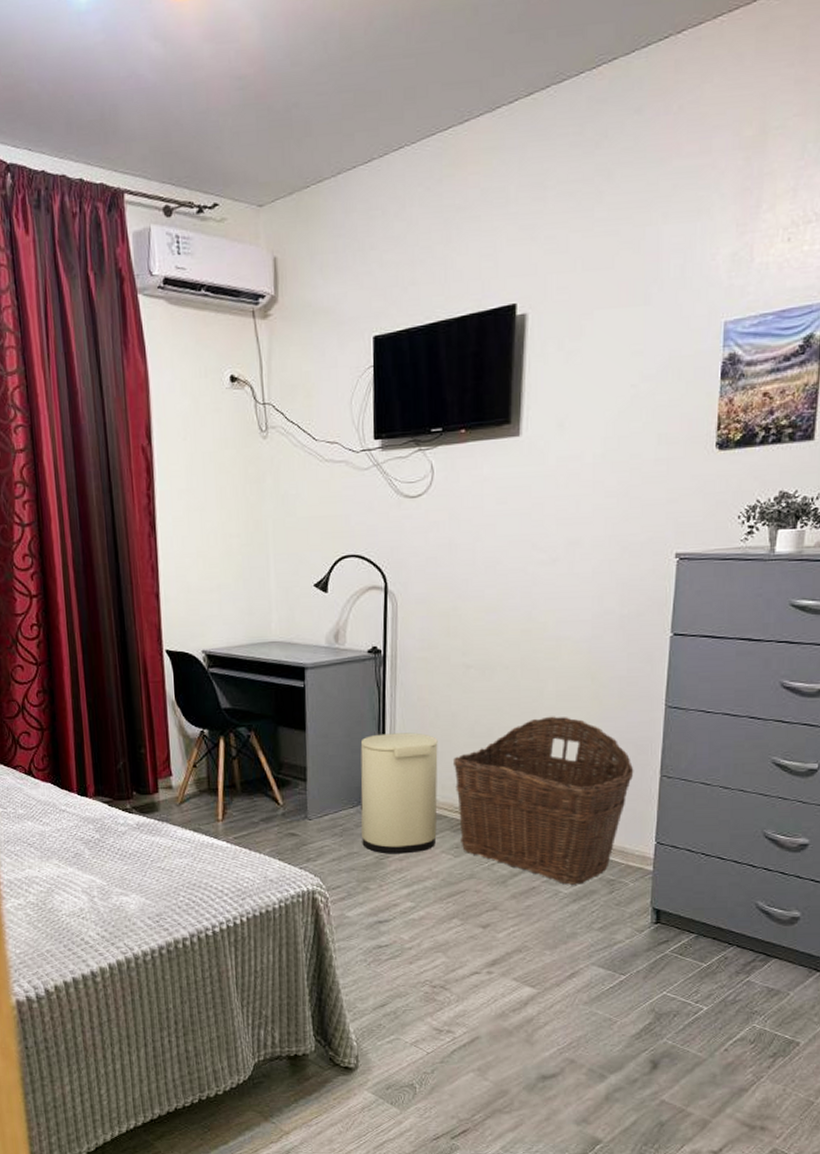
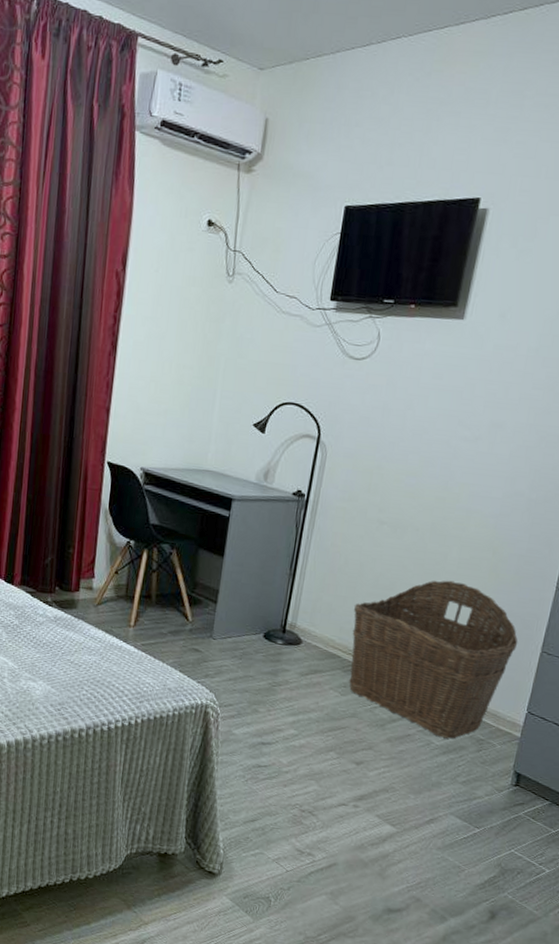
pedal bin: present [360,732,438,854] -> none [258,571,344,685]

